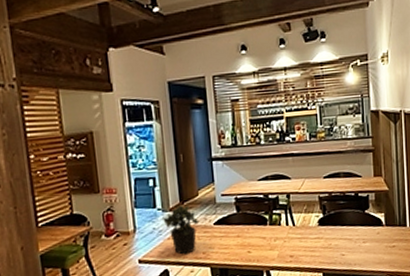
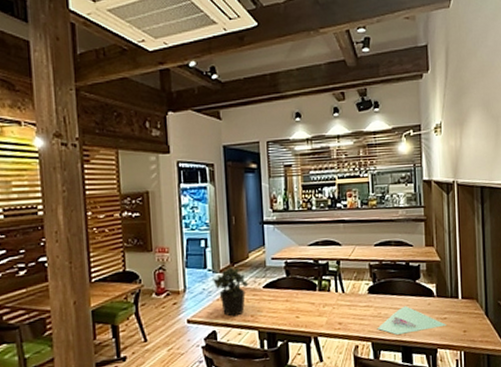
napkin: none [328,236,395,265] -> present [377,306,447,335]

